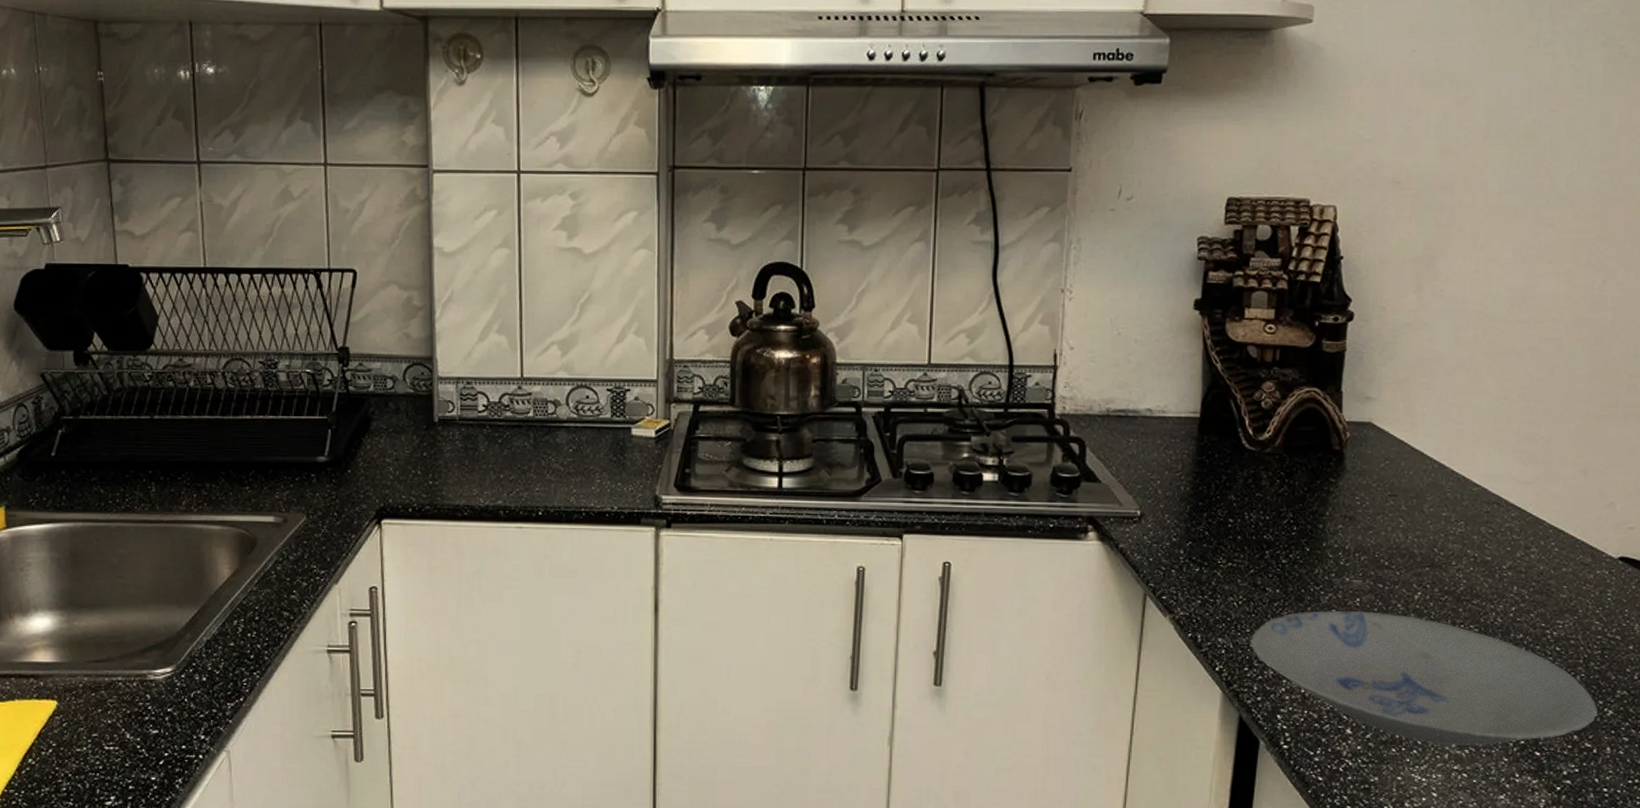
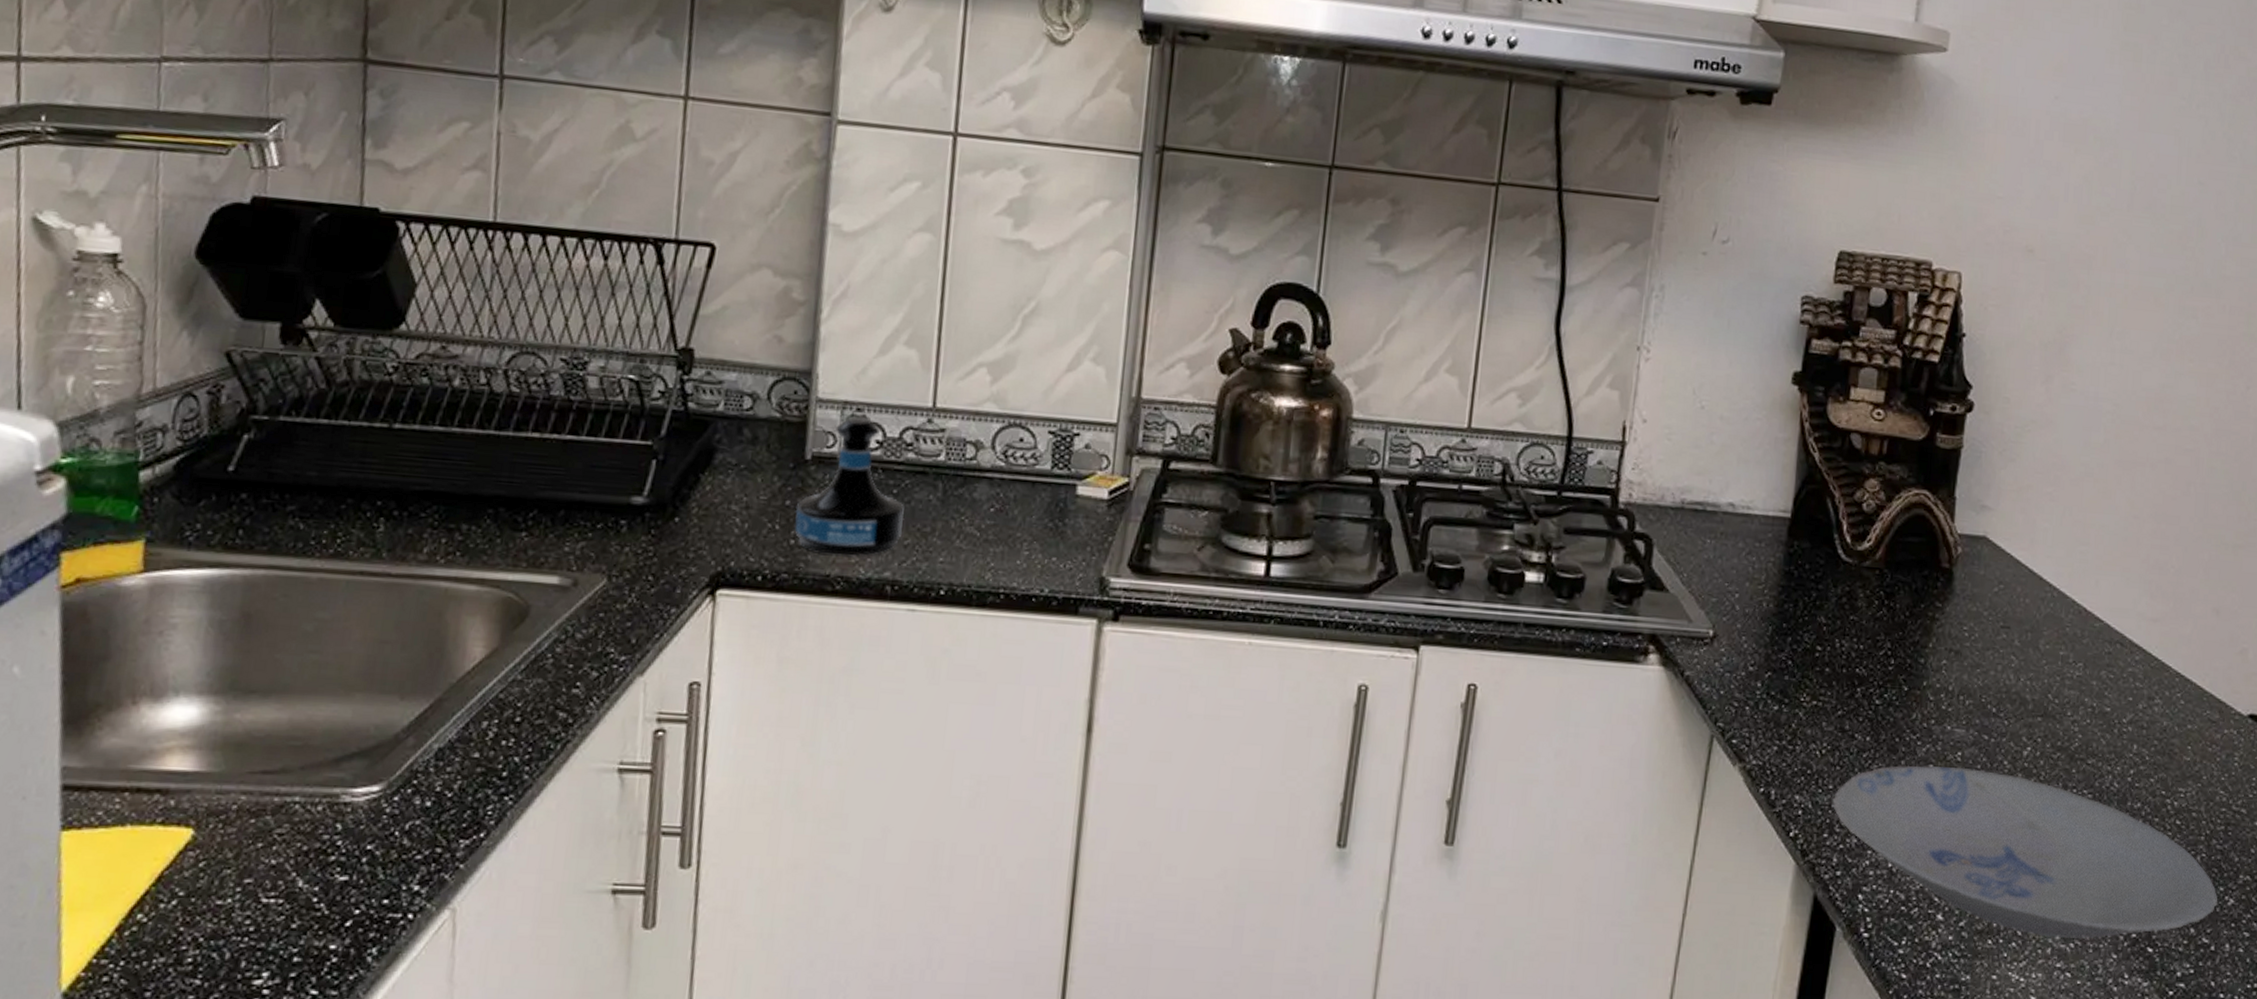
tequila bottle: none [430,388,508,490] -> present [794,416,904,556]

